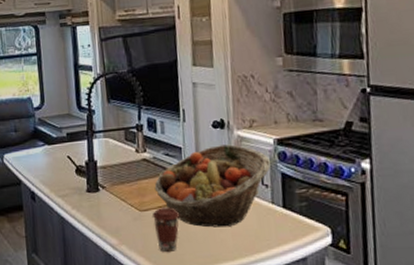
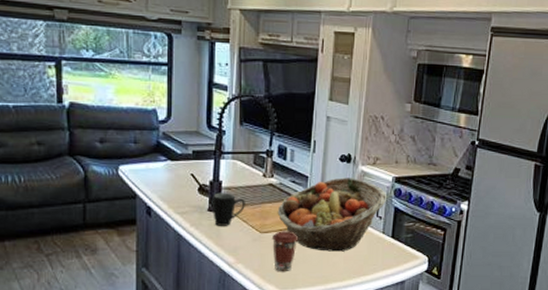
mug: none [90,172,122,207] -> present [213,192,245,226]

